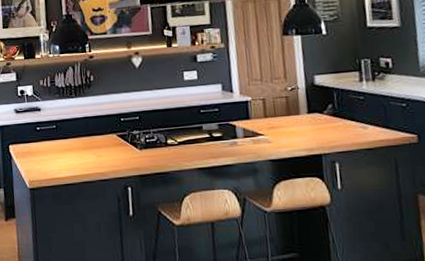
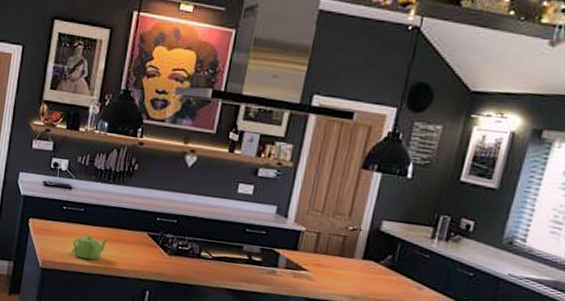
teapot: none [52,147,84,172] -> present [72,235,109,260]

